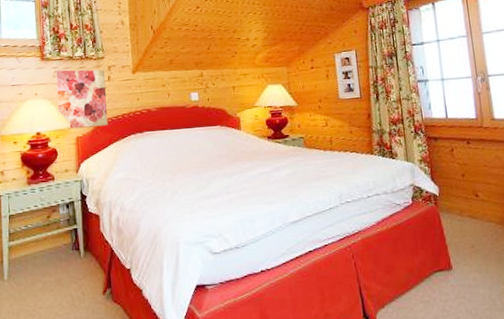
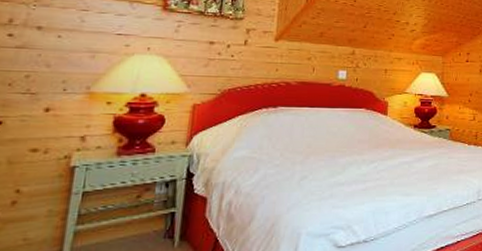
wall art: present [56,69,108,129] -> none [174,25,242,95]

